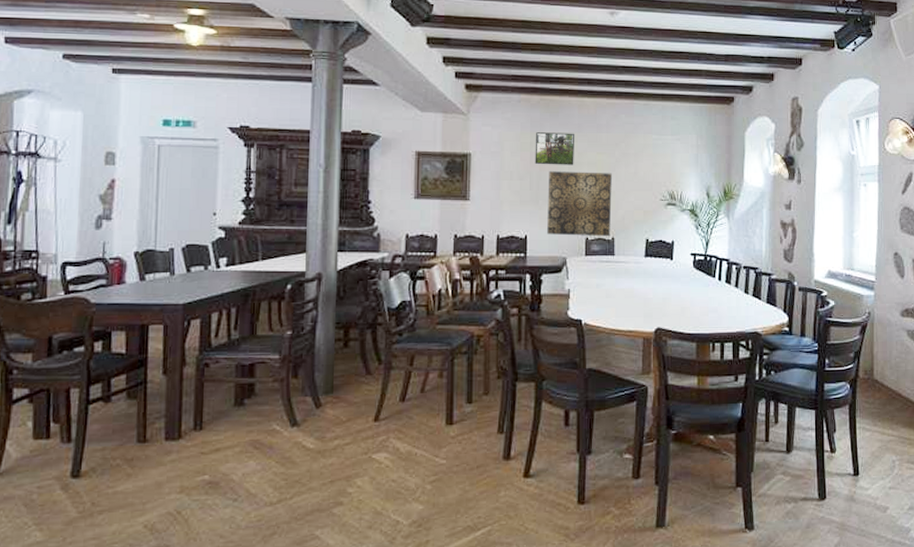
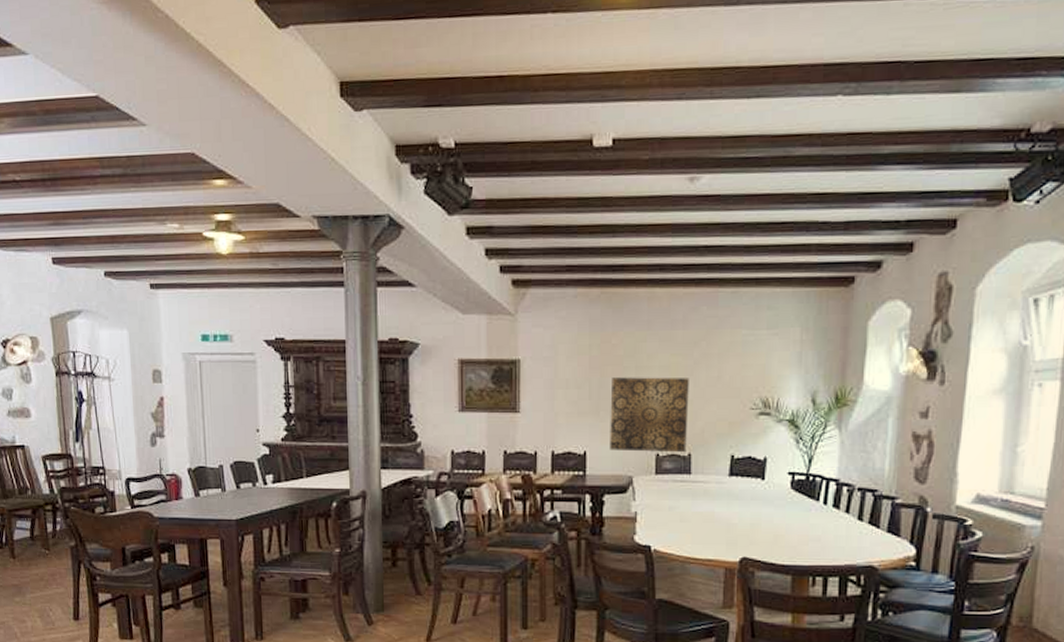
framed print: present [535,132,575,165] -> none [594,331,644,371]

